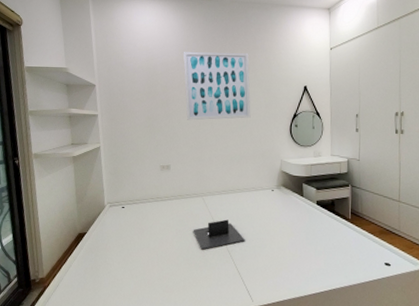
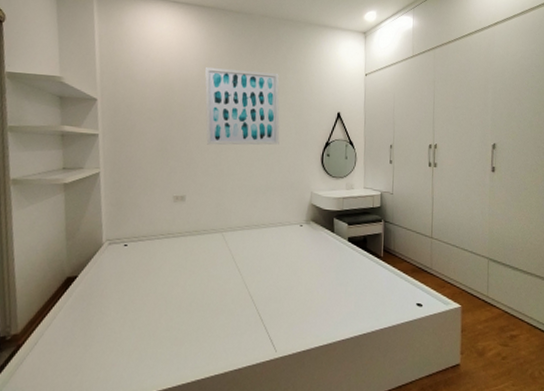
laptop: present [193,219,245,250] -> none [209,258,270,294]

